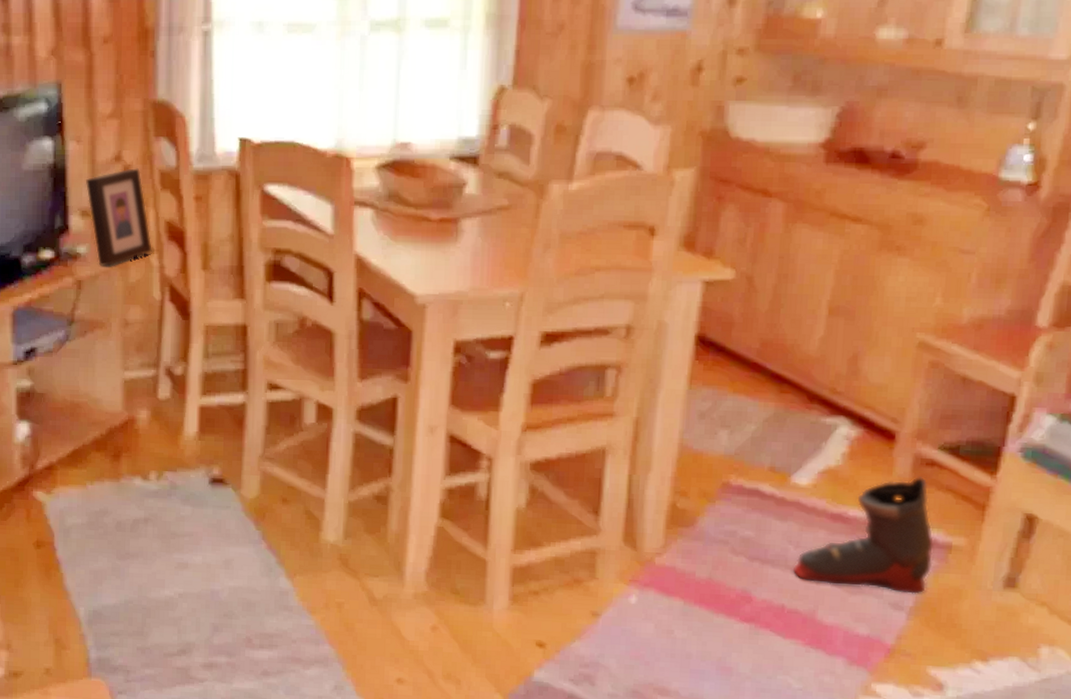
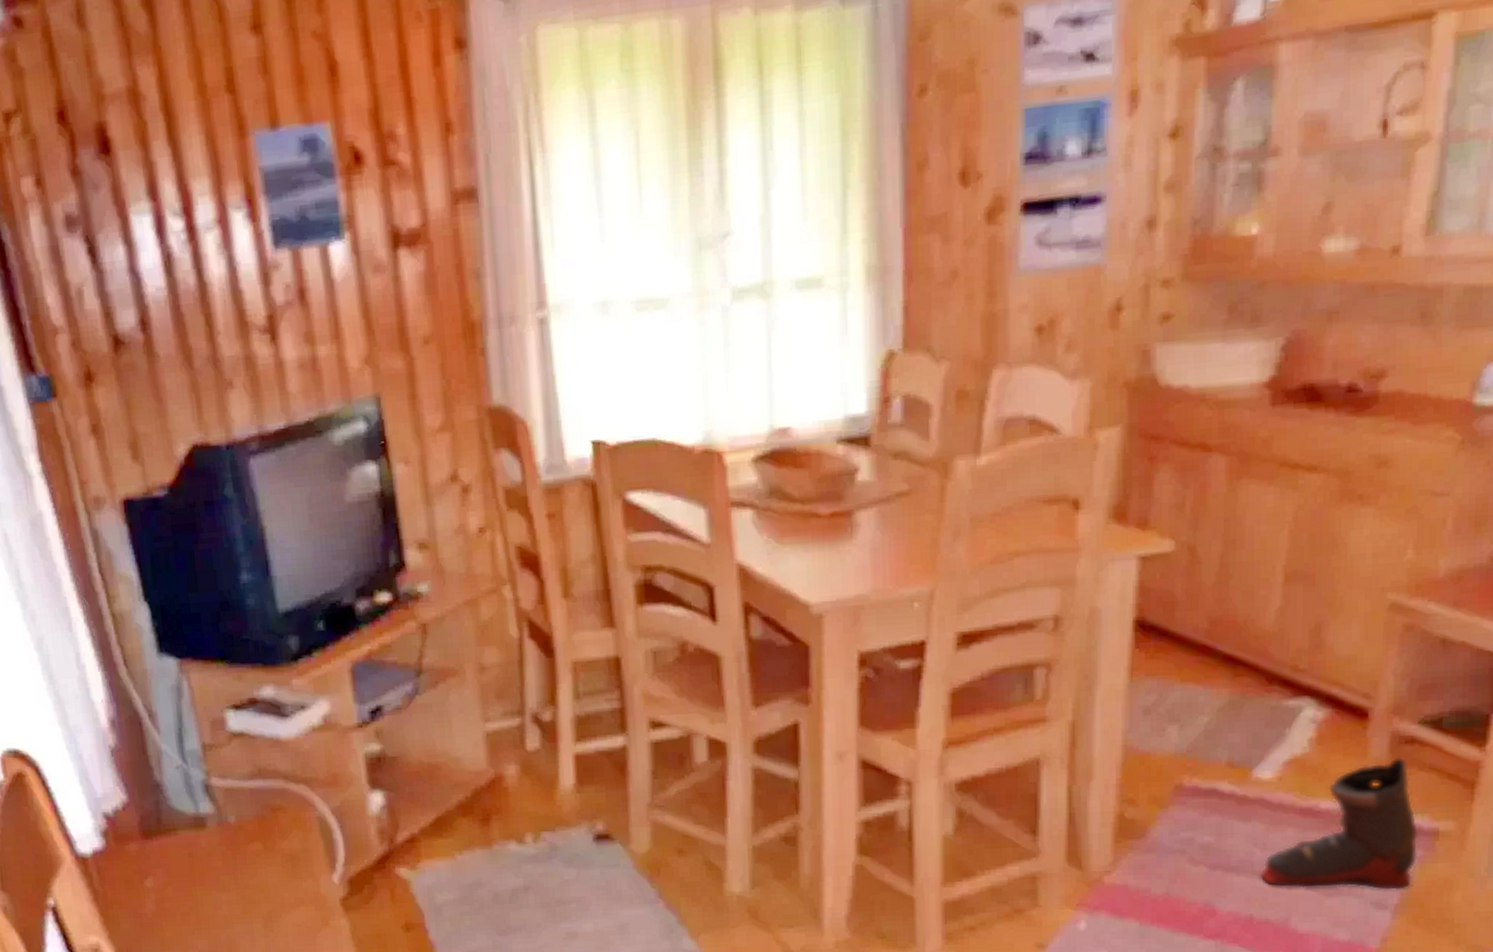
picture frame: present [86,168,152,266] -> none [420,487,504,605]

